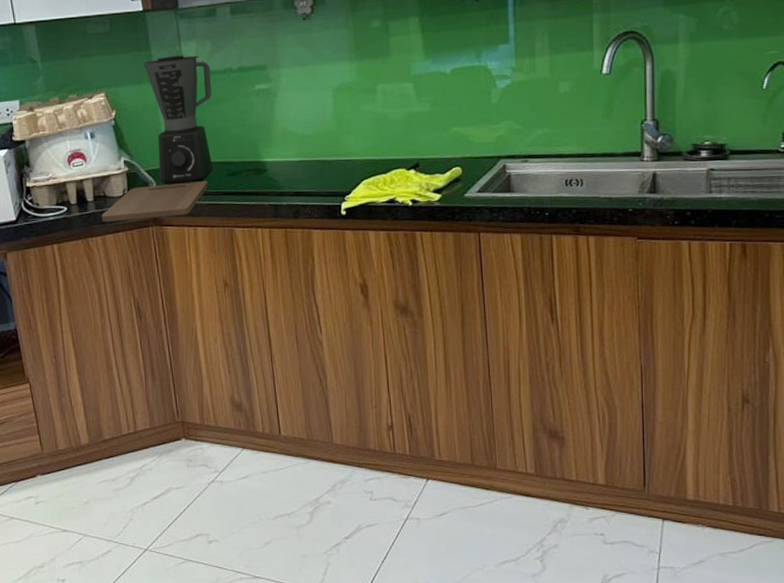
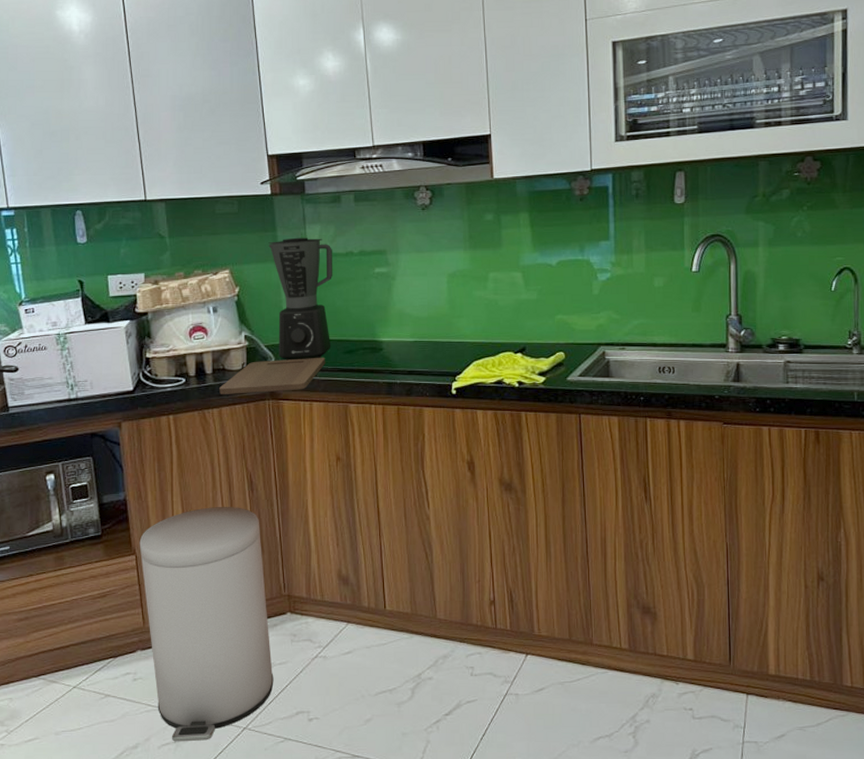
pedal bin: none [32,335,172,562] -> present [139,507,274,742]

